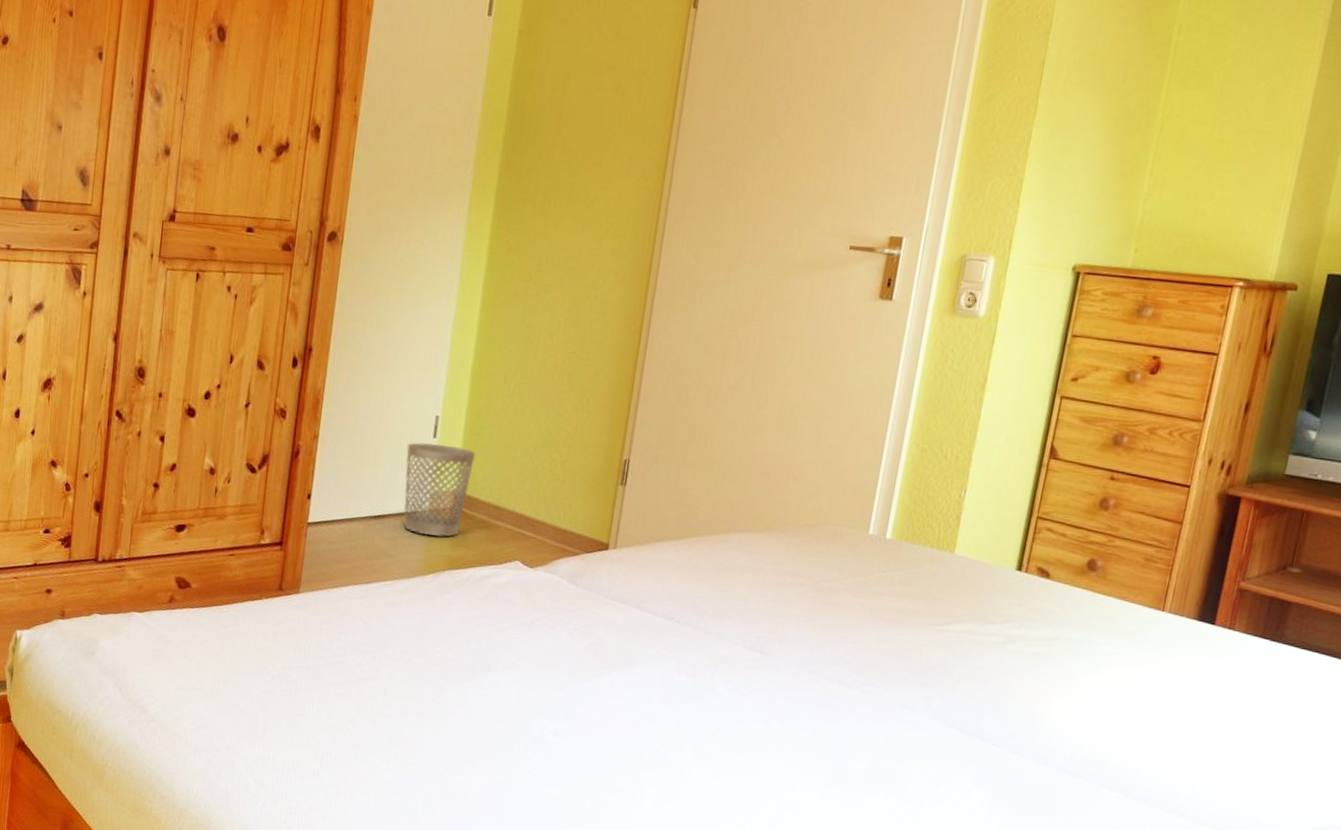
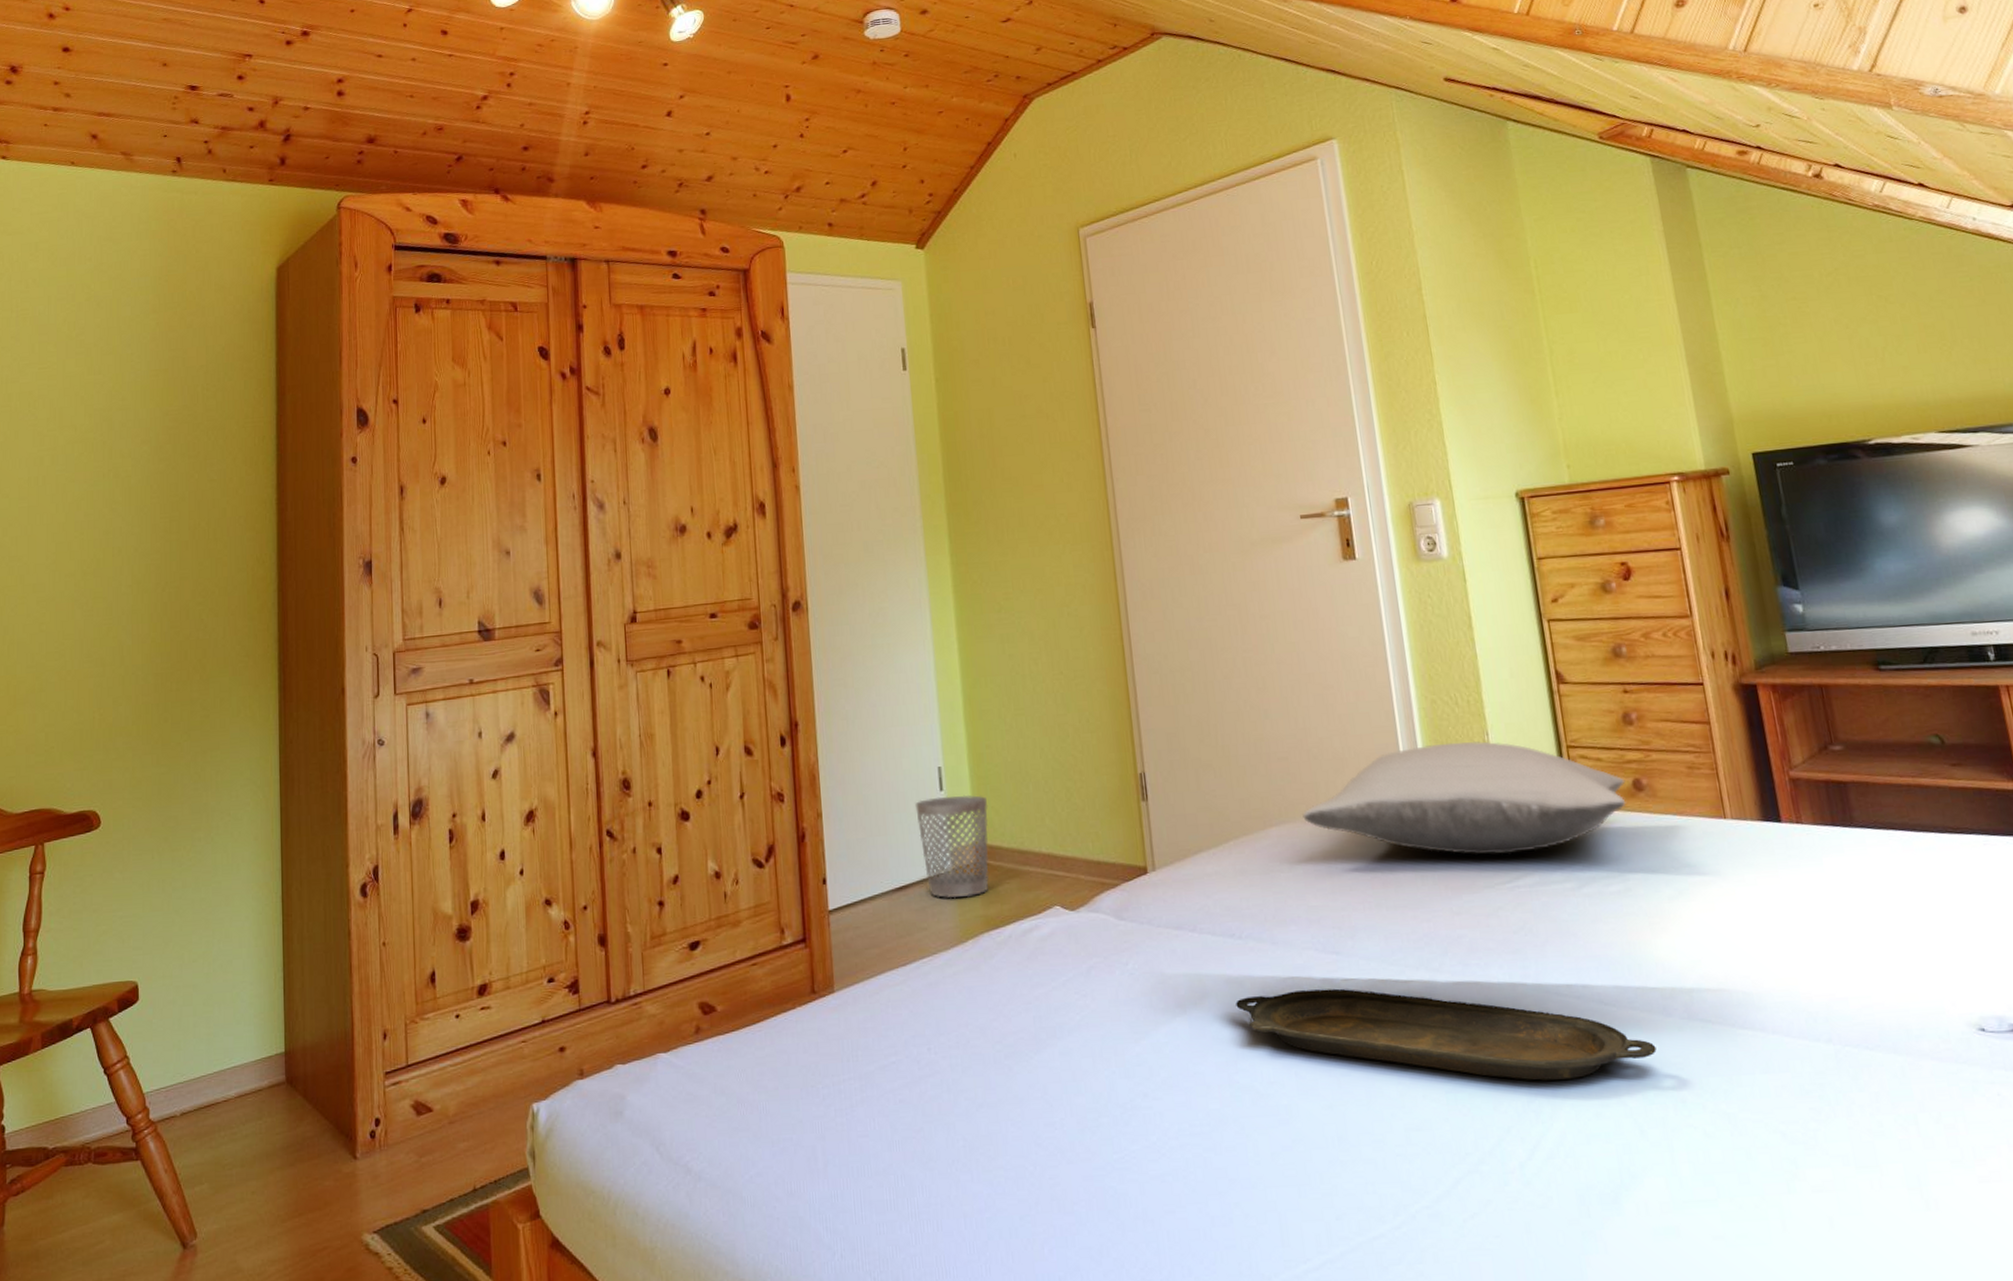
serving tray: none [658,672,1025,799] -> present [1236,988,1657,1081]
pillow: none [766,487,1082,603] -> present [1302,741,1626,855]

